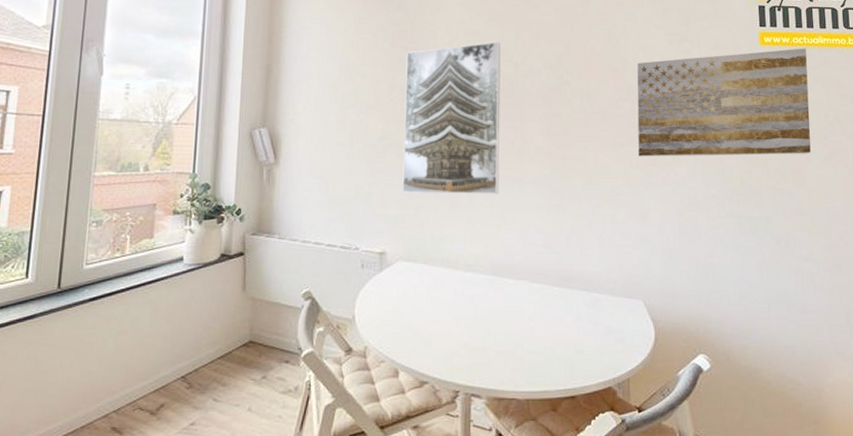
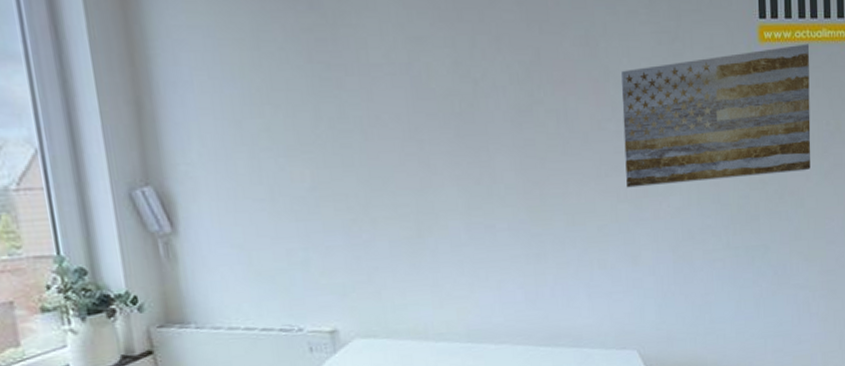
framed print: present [402,41,500,194] -> none [329,50,468,256]

